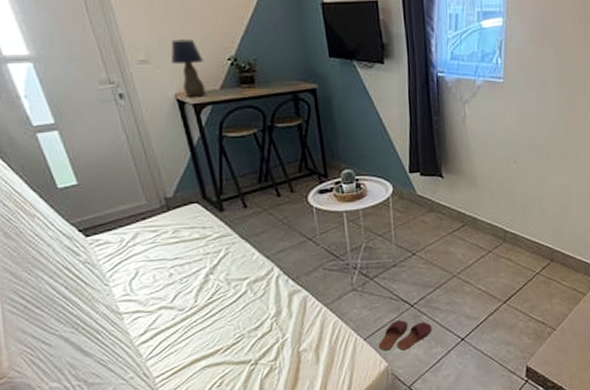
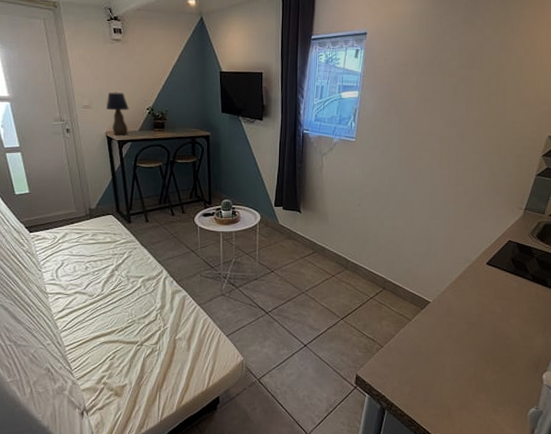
slippers: present [378,320,432,351] -> none [237,324,281,349]

